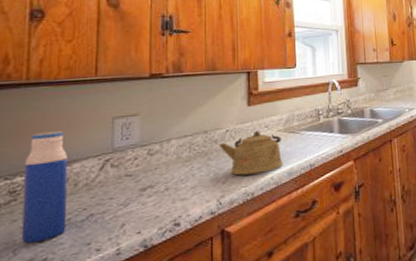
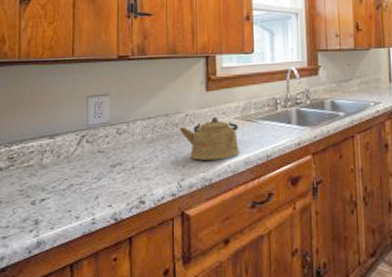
water bottle: present [21,131,68,244] -> none [18,106,53,205]

